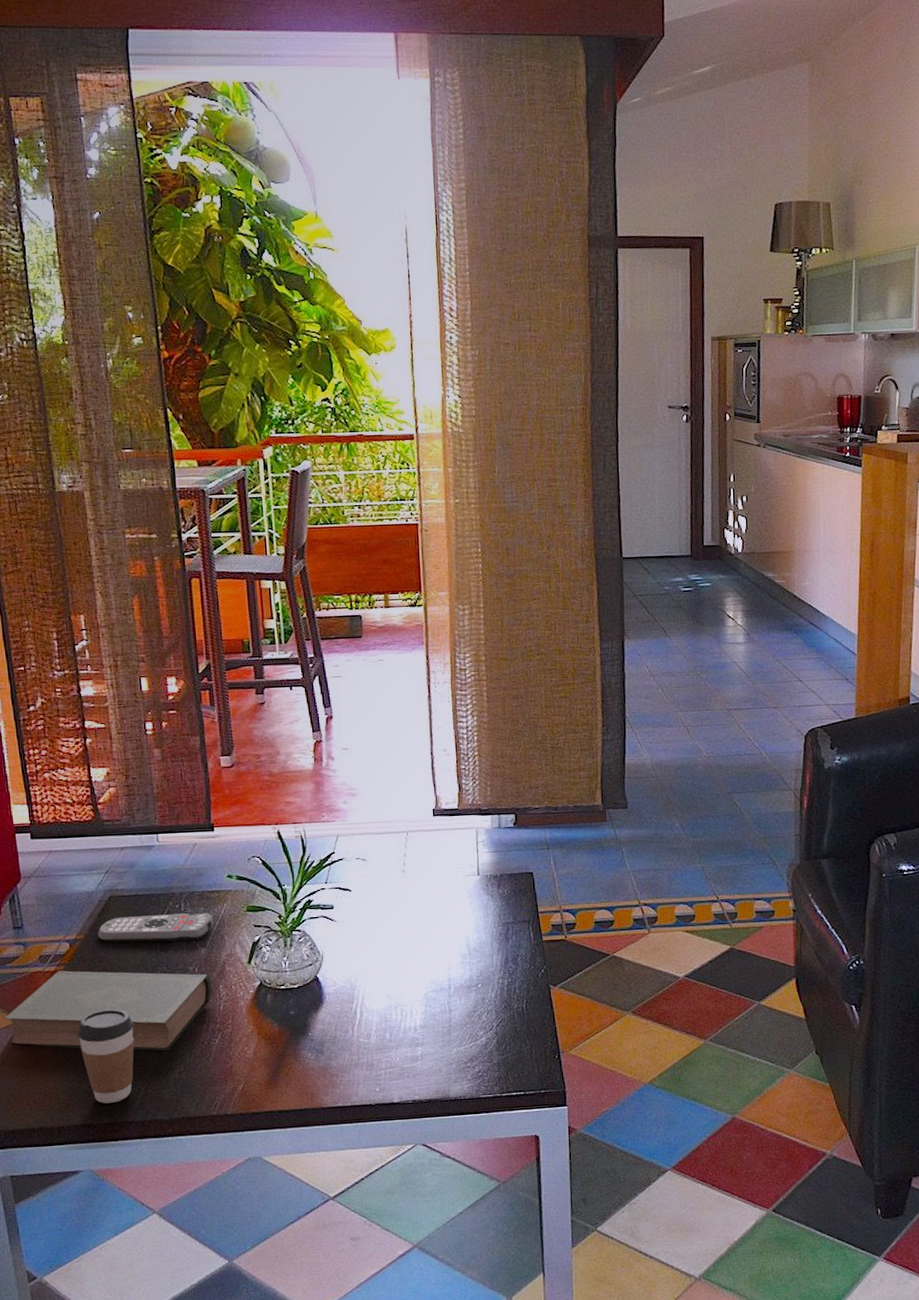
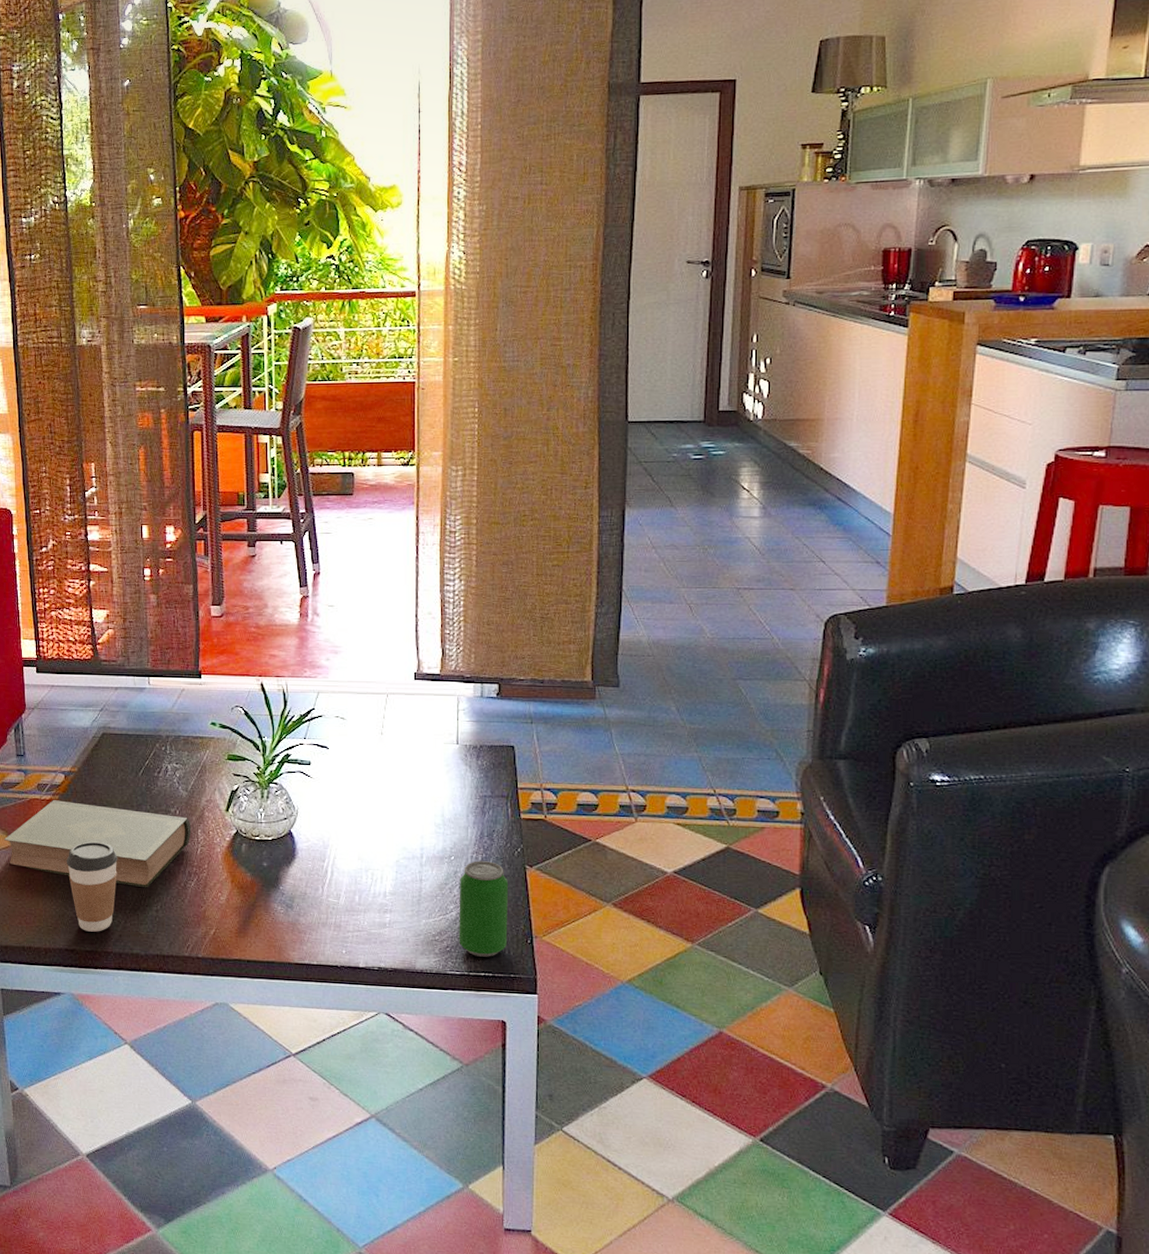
remote control: present [97,912,213,943] -> none [90,754,195,783]
beverage can: none [488,985,536,1078] -> present [459,861,509,957]

